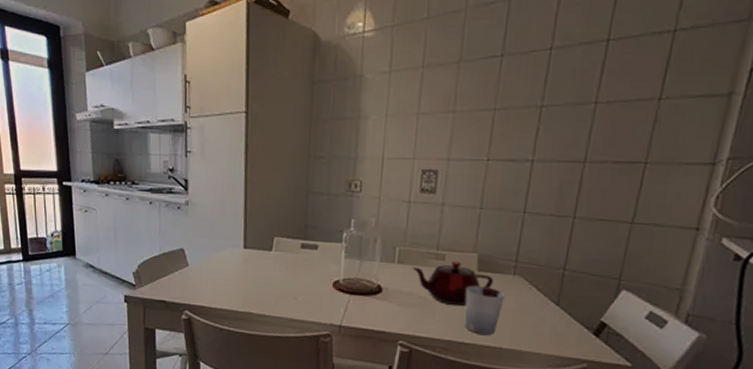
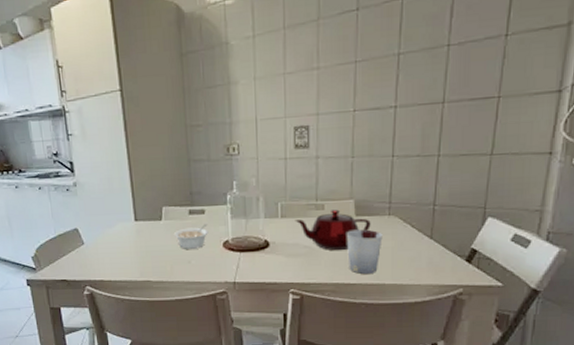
legume: none [283,260,320,285] -> present [174,224,208,249]

